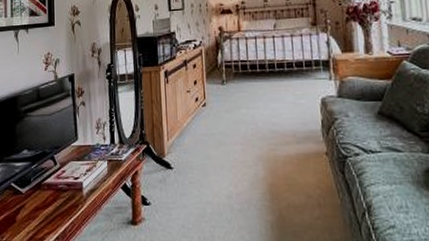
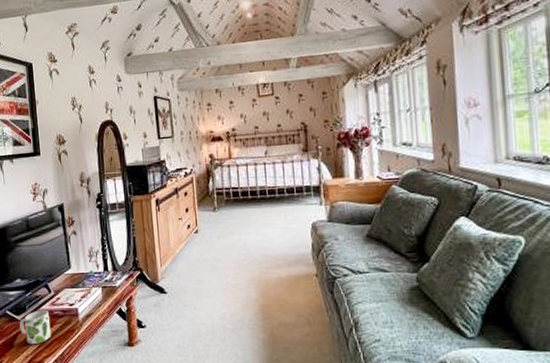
mug: none [23,183,55,220] -> present [19,310,52,345]

